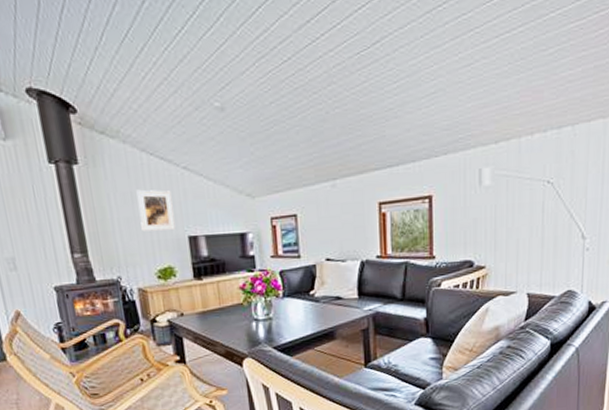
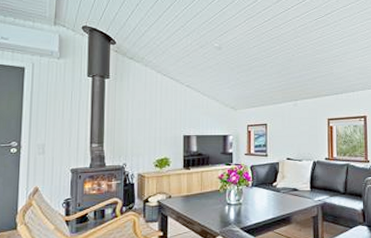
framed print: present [136,189,176,232] -> none [149,99,175,130]

